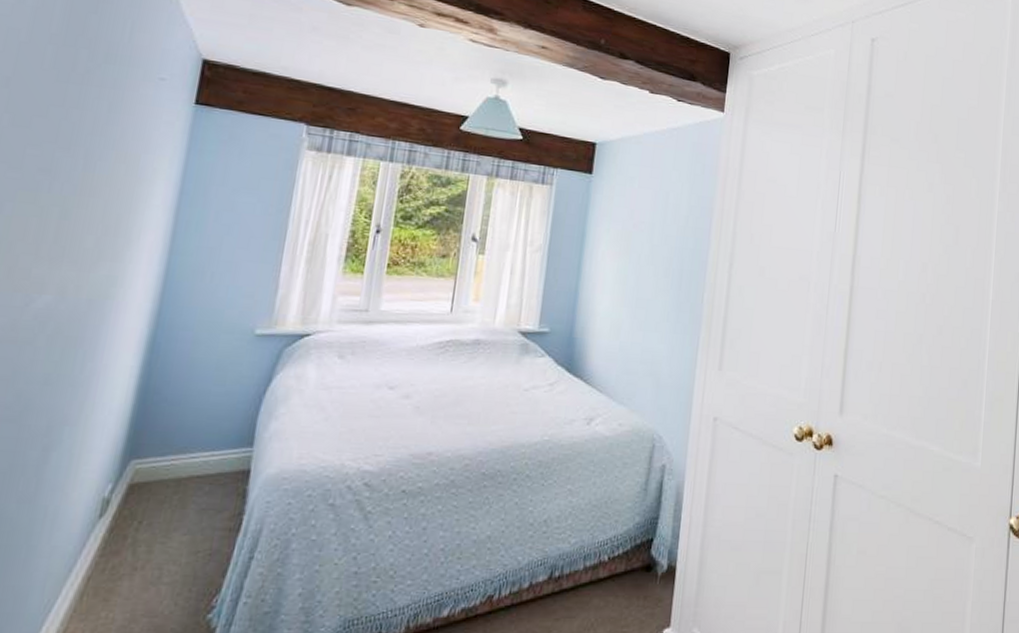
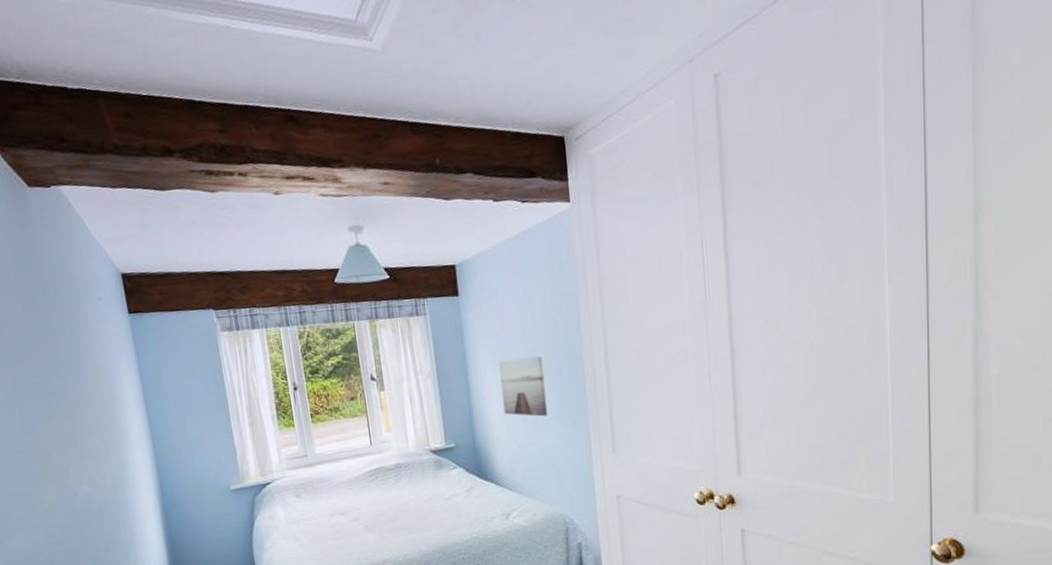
wall art: none [612,249,666,318] -> present [499,356,548,417]

